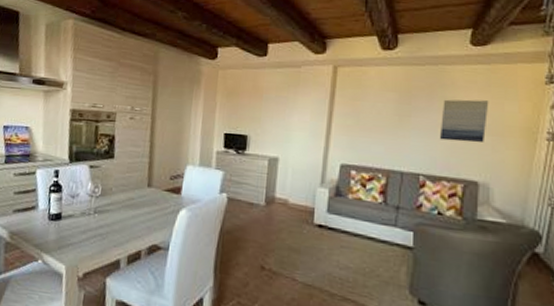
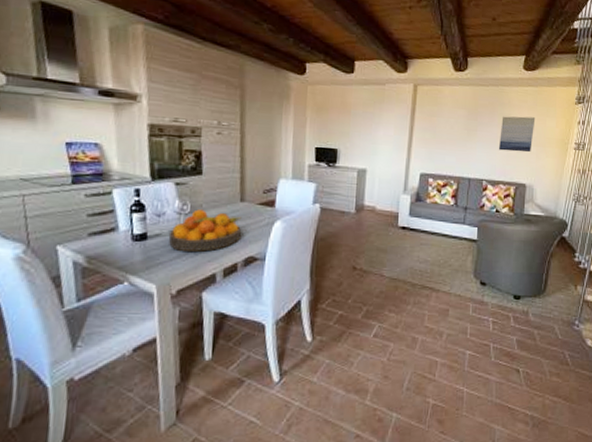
fruit bowl: none [79,192,148,236] -> present [168,209,242,252]

